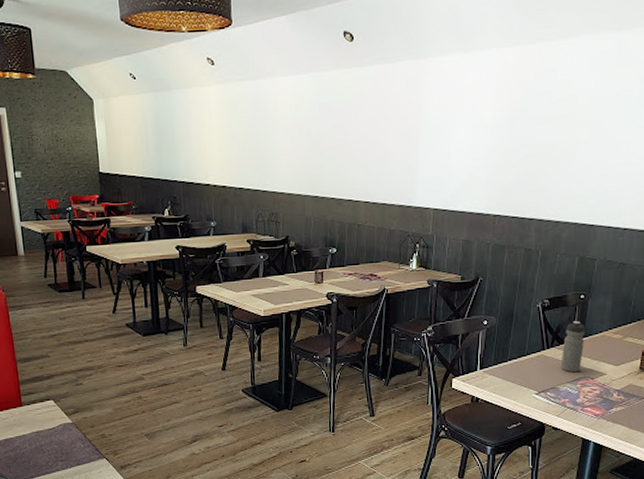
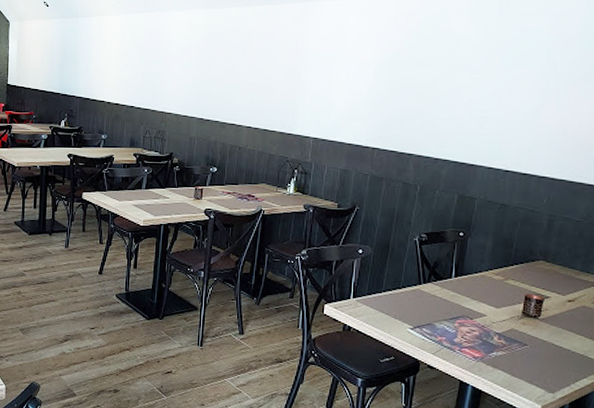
water bottle: present [561,321,585,372] -> none [437,258,464,310]

